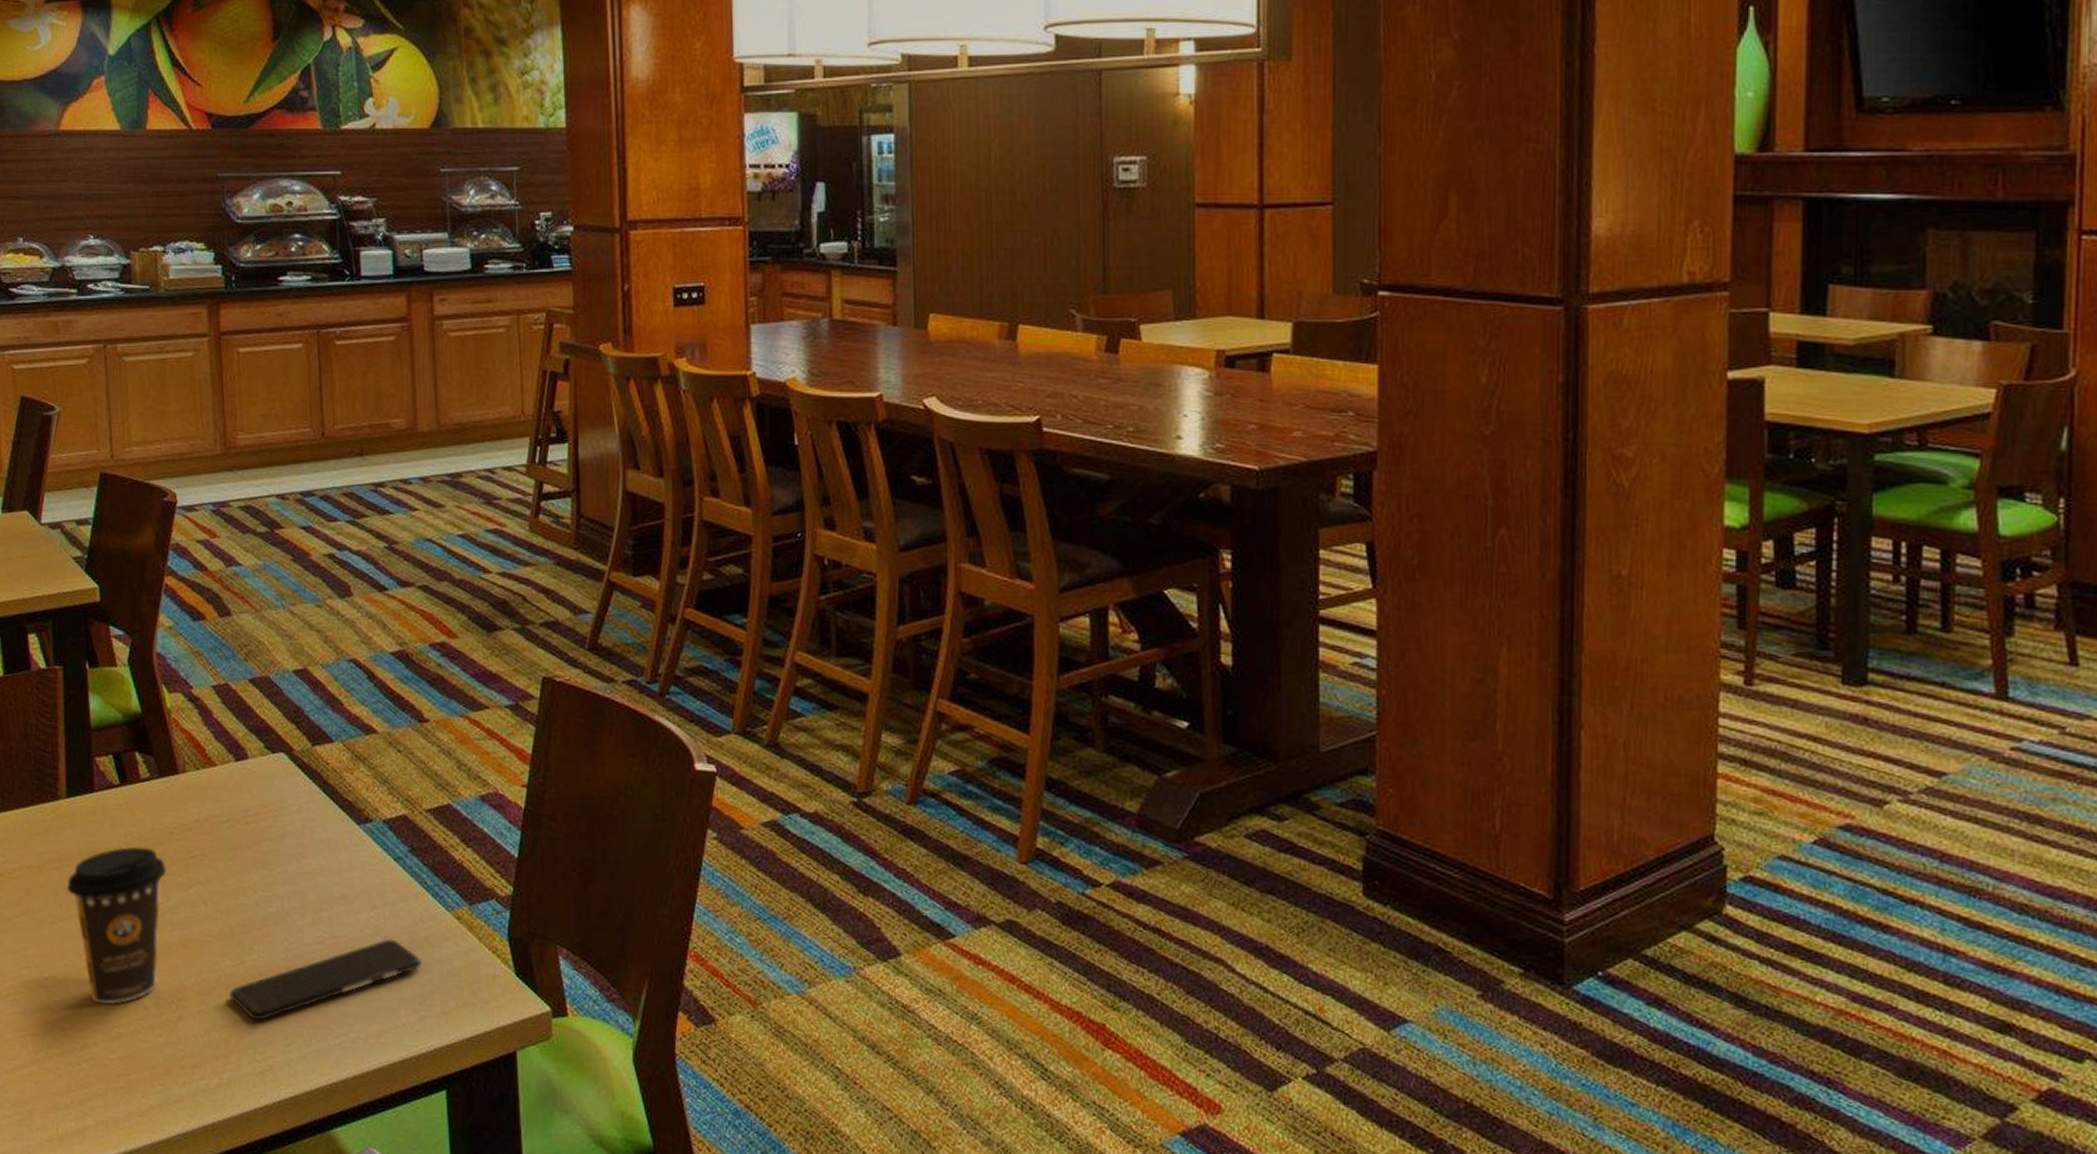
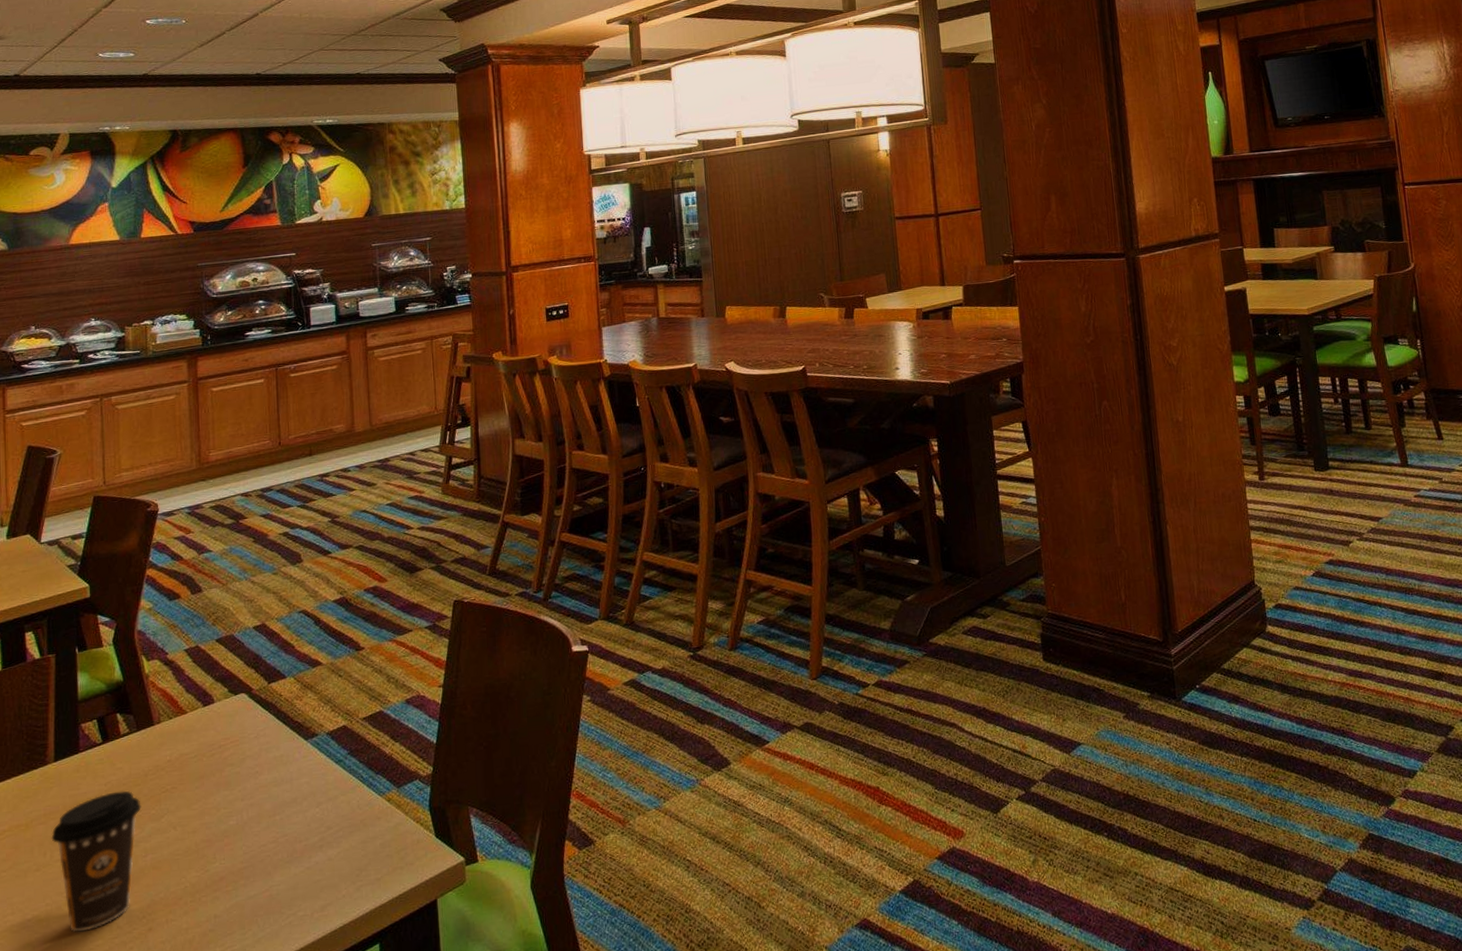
smartphone: present [229,939,422,1021] -> none [194,827,359,918]

